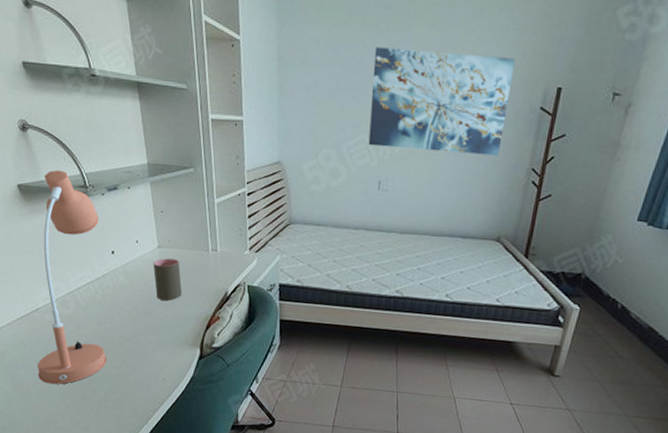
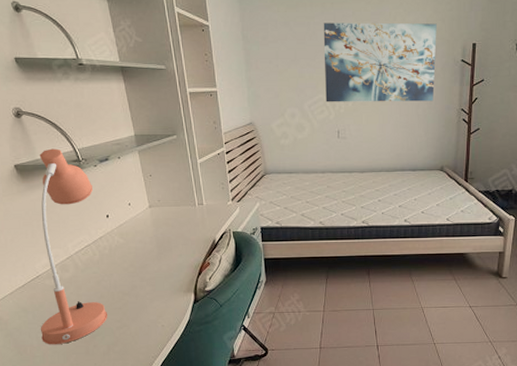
cup: present [153,258,182,301] -> none [146,216,174,254]

